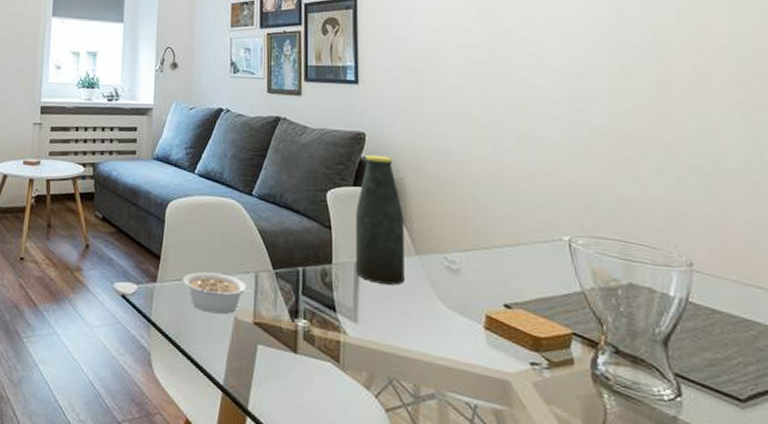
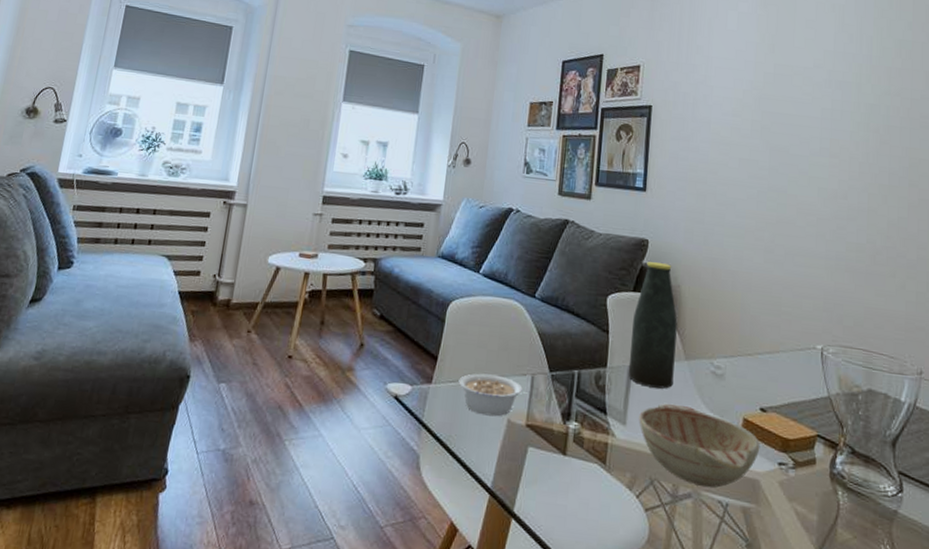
decorative bowl: none [371,300,508,389] -> present [639,403,760,488]

